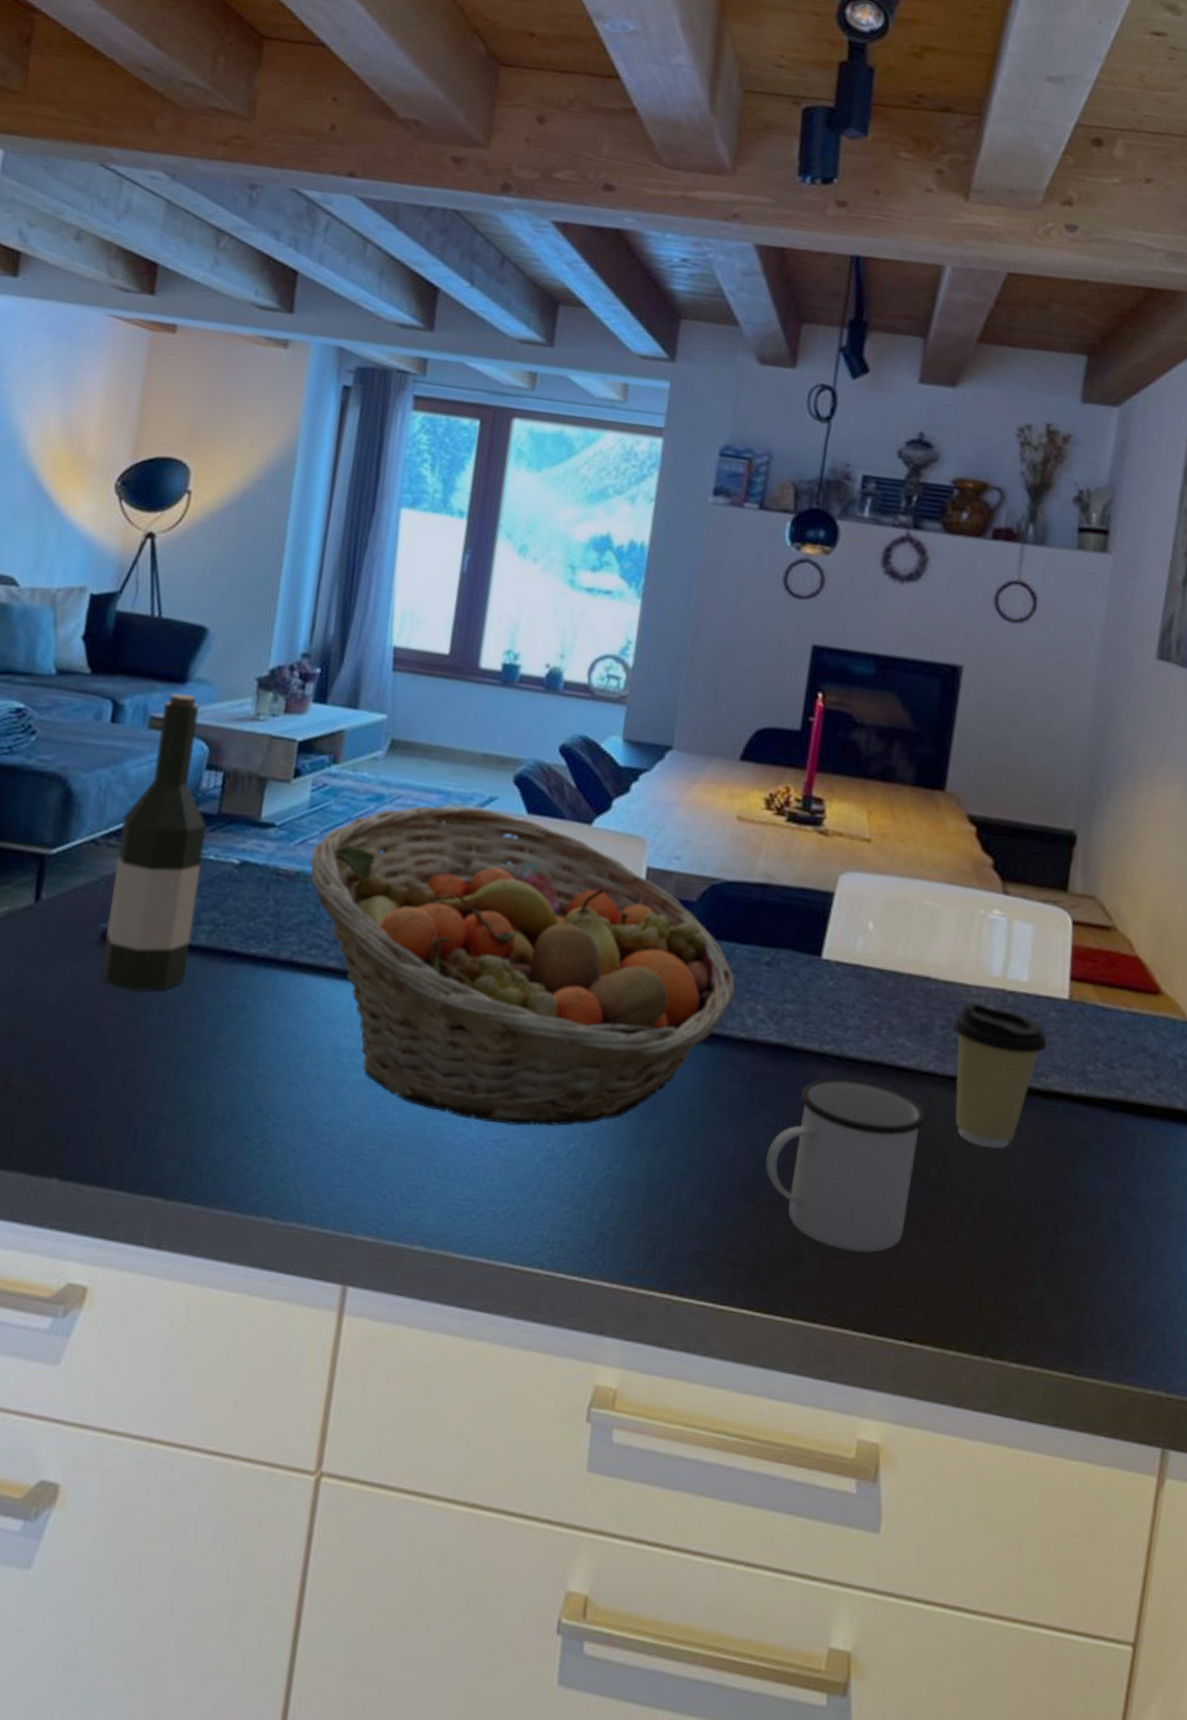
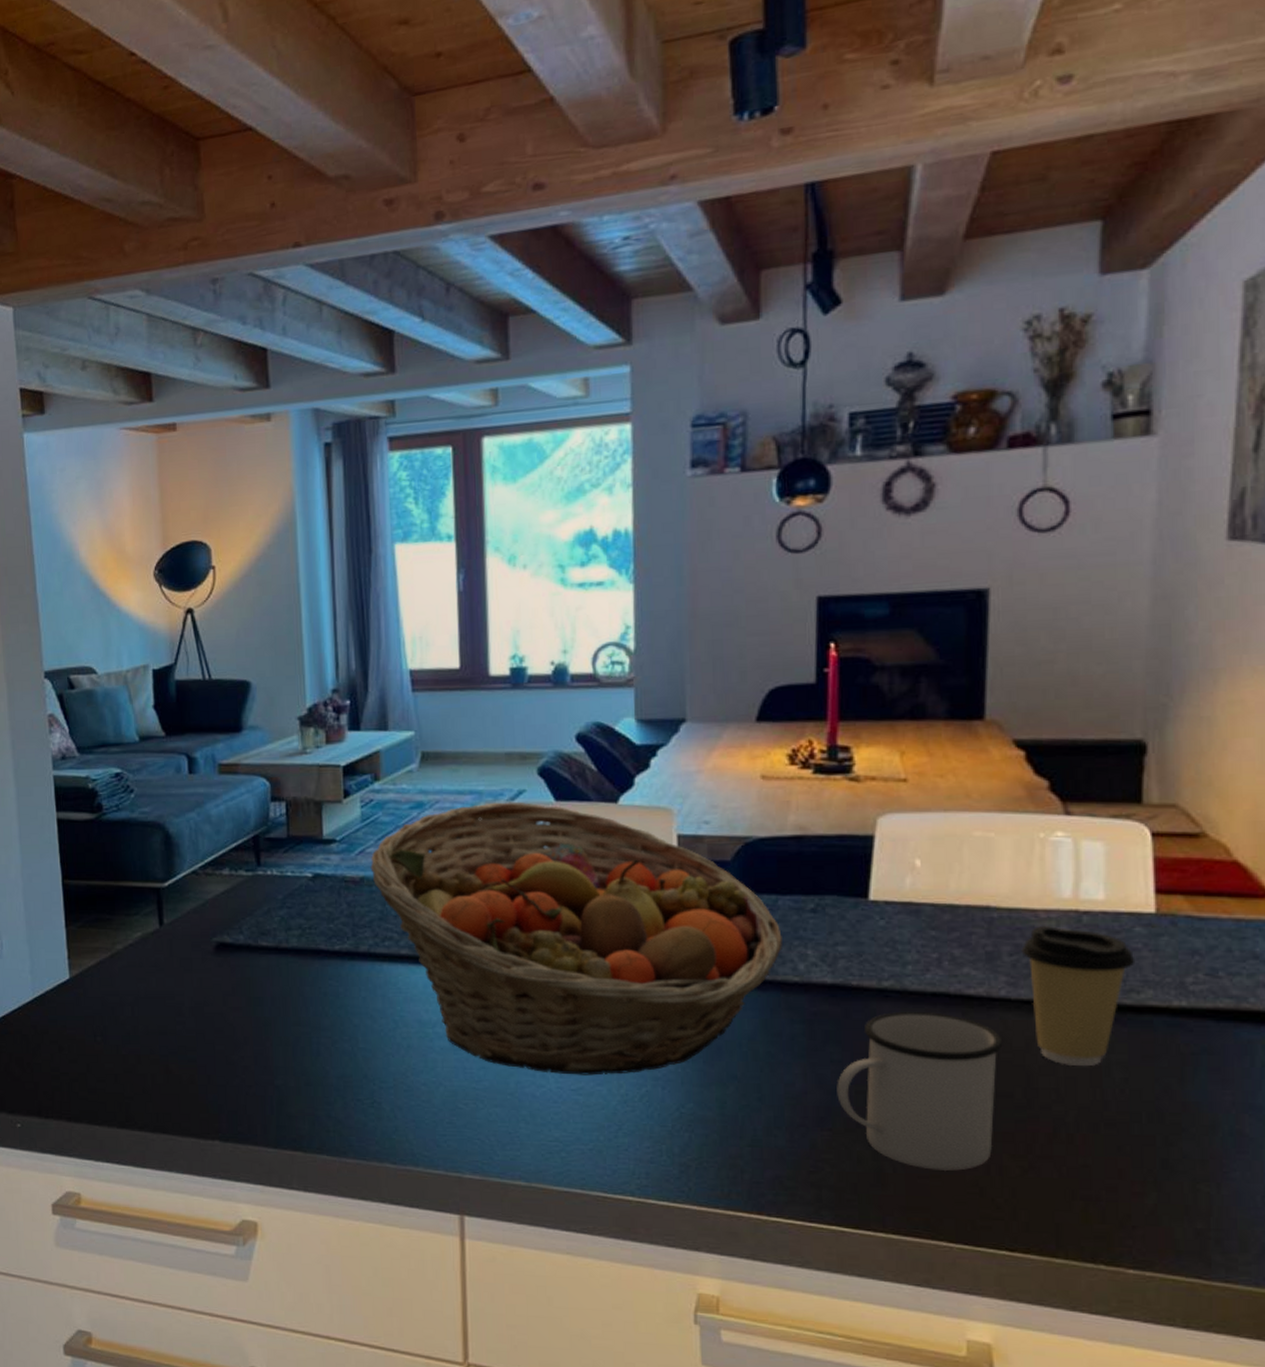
wine bottle: present [101,693,206,991] -> none [213,741,287,989]

